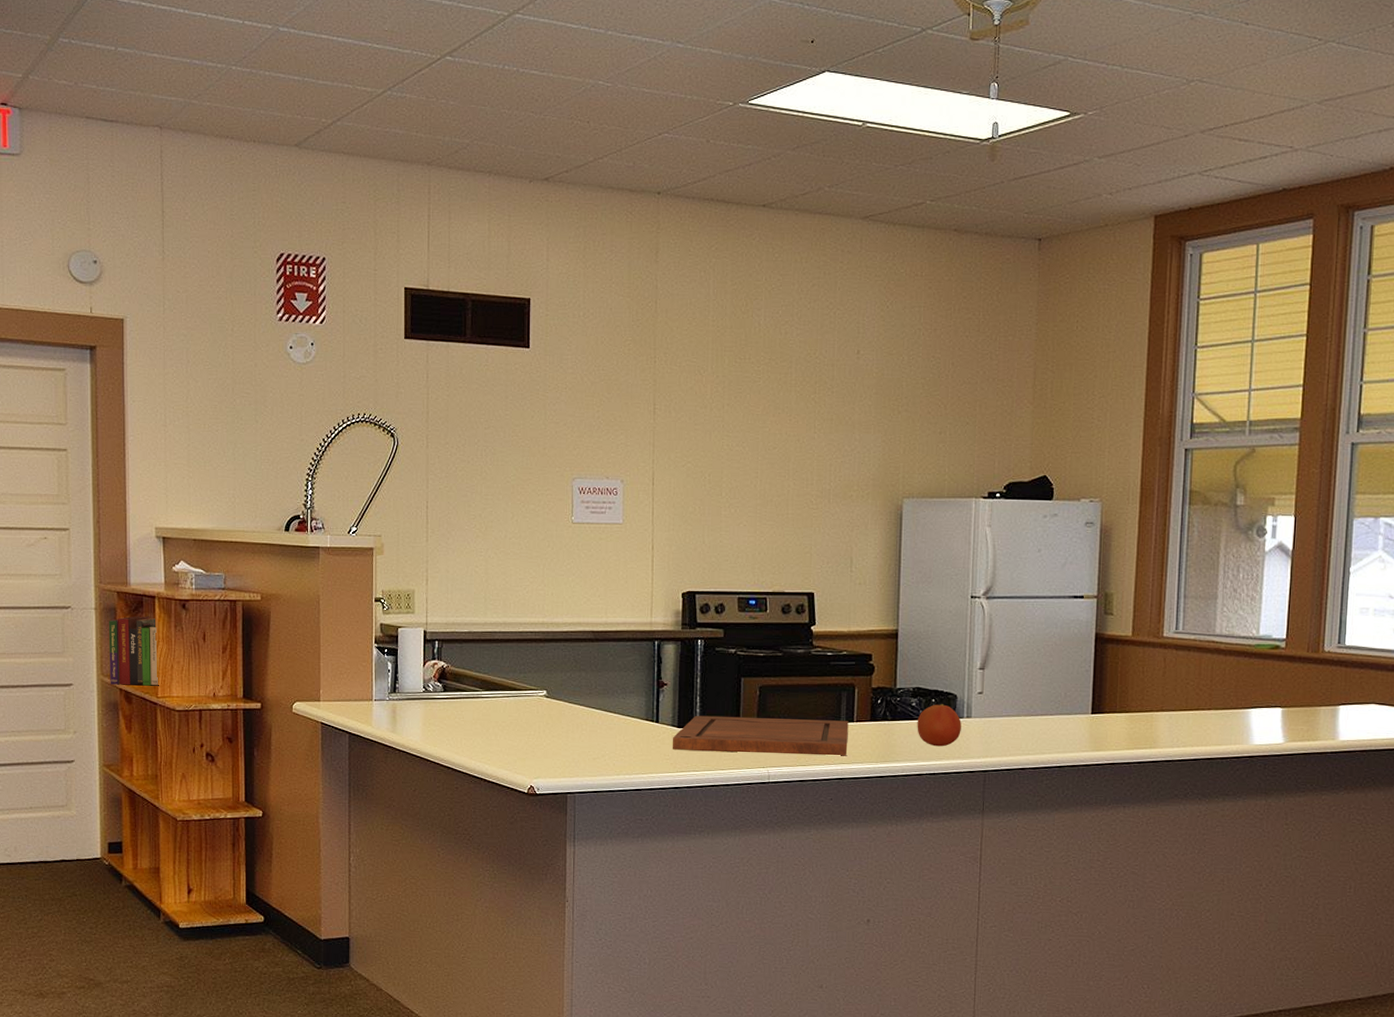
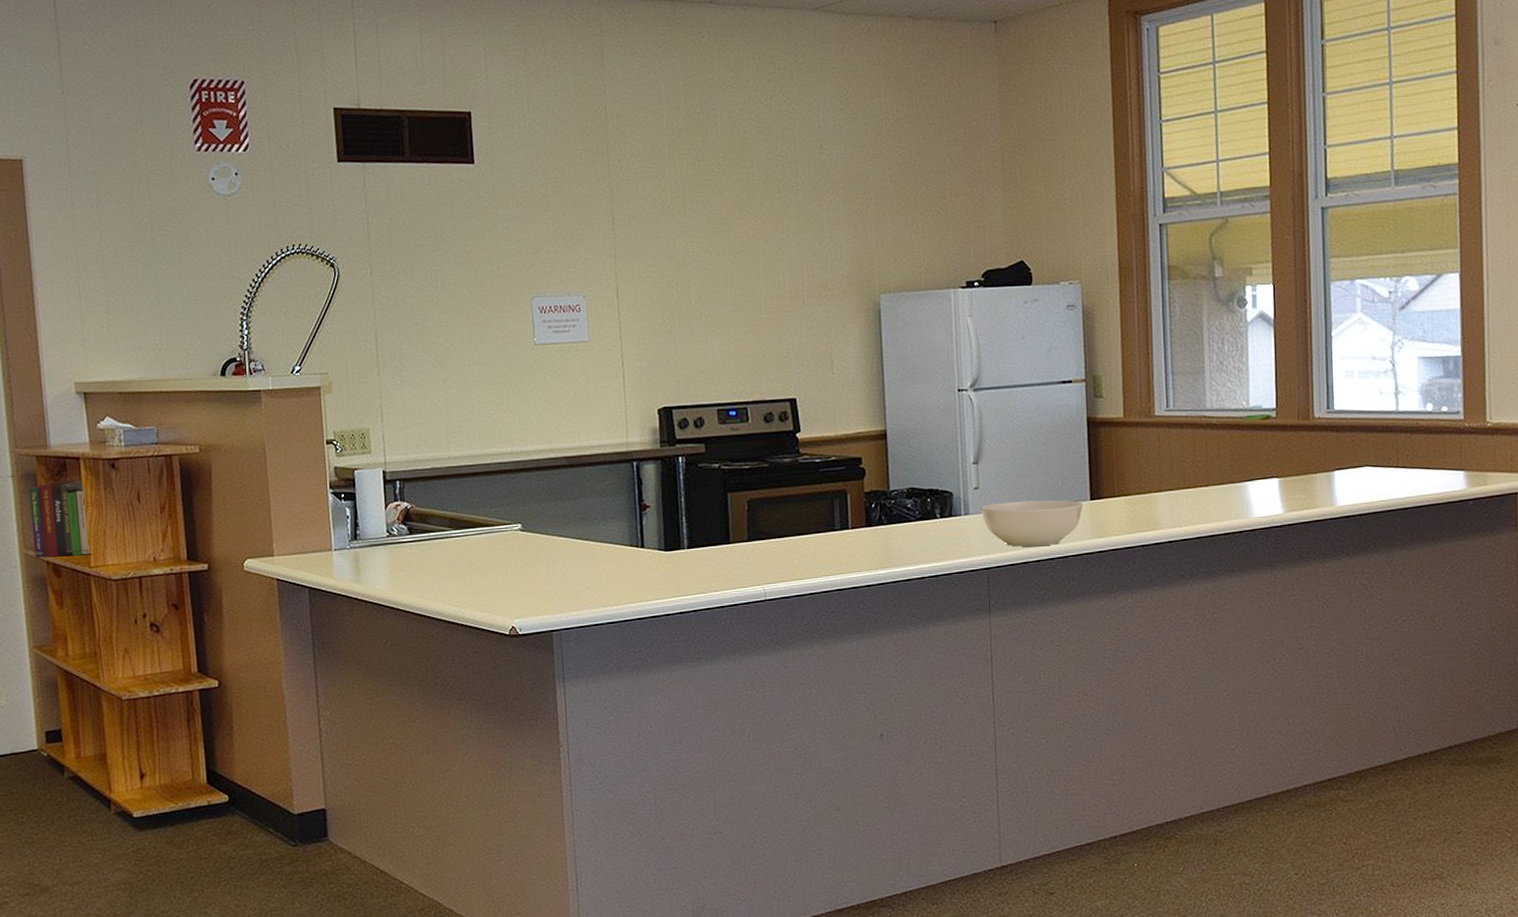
cutting board: present [672,715,849,756] -> none [659,529,845,575]
fruit: present [917,703,961,747] -> none [914,502,960,548]
bowl: none [983,708,1084,754] -> present [980,499,1084,547]

